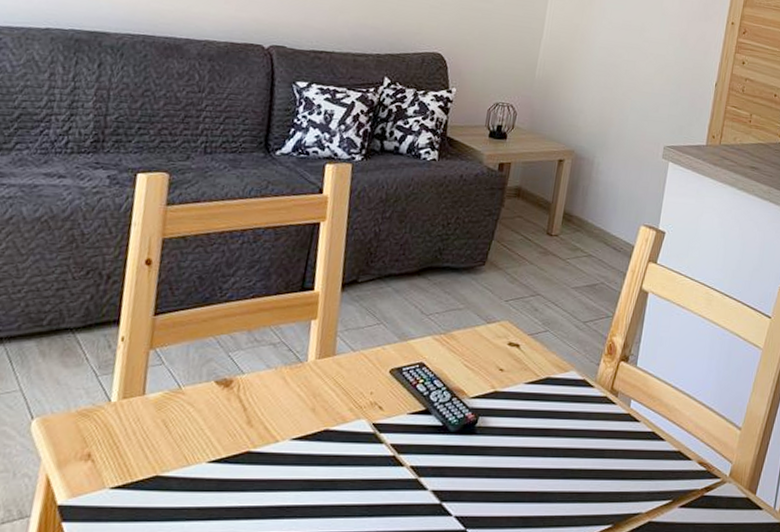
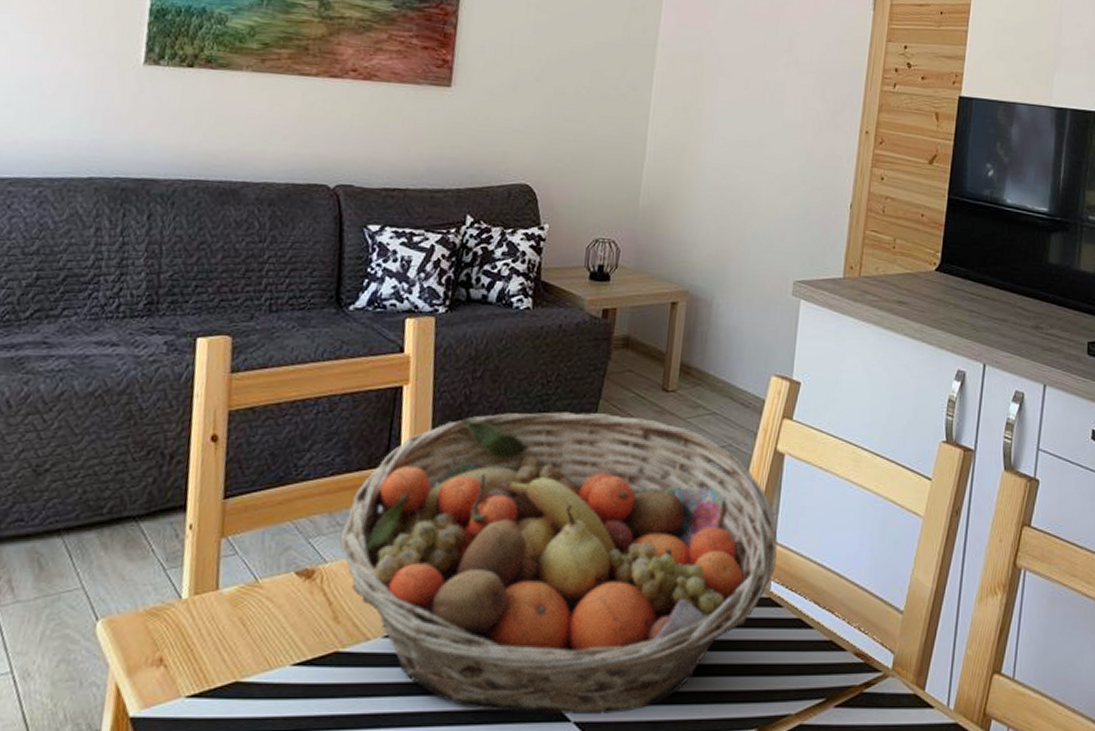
fruit basket: none [256,249,639,511] -> present [339,412,778,715]

